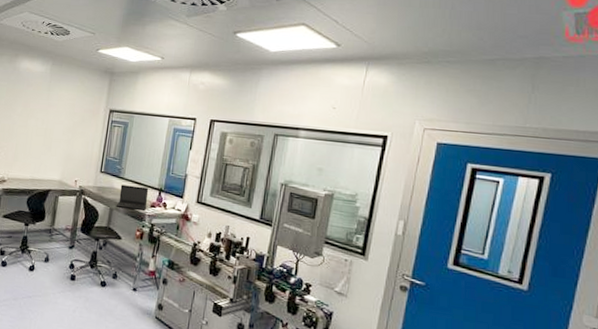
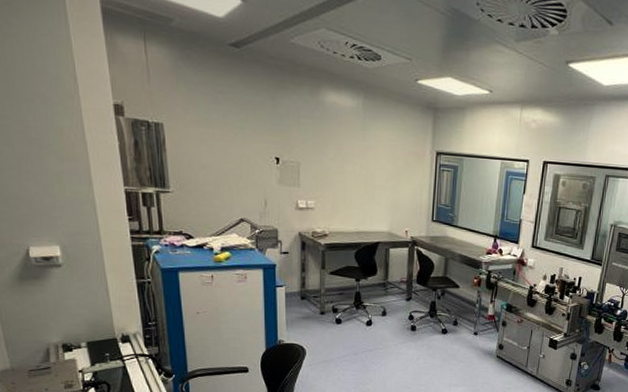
laptop: present [117,184,149,212] -> none [452,233,484,259]

